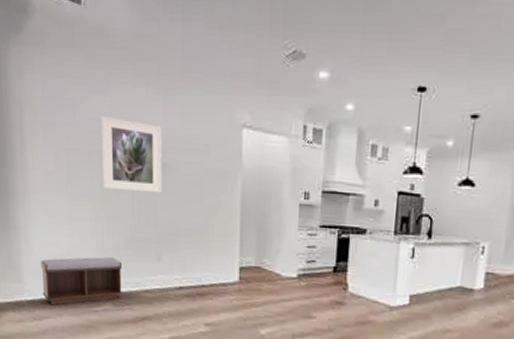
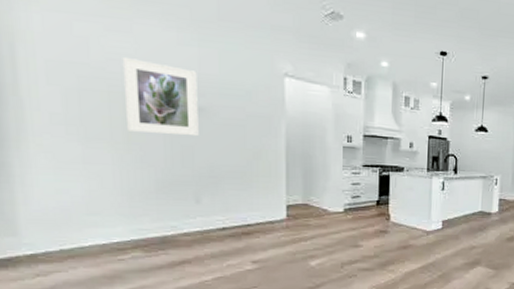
bench: present [41,256,123,306] -> none [45,201,156,258]

